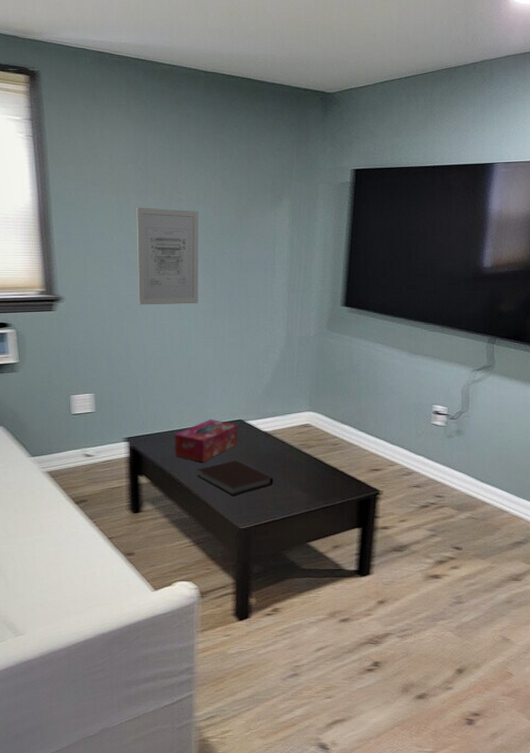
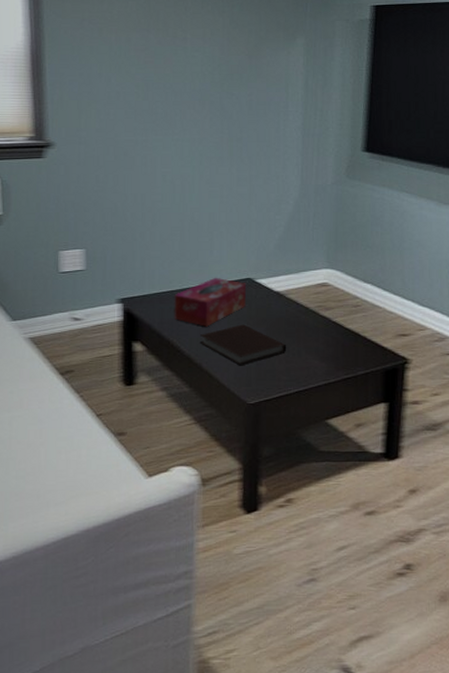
wall art: present [136,207,199,305] -> none [136,46,205,151]

